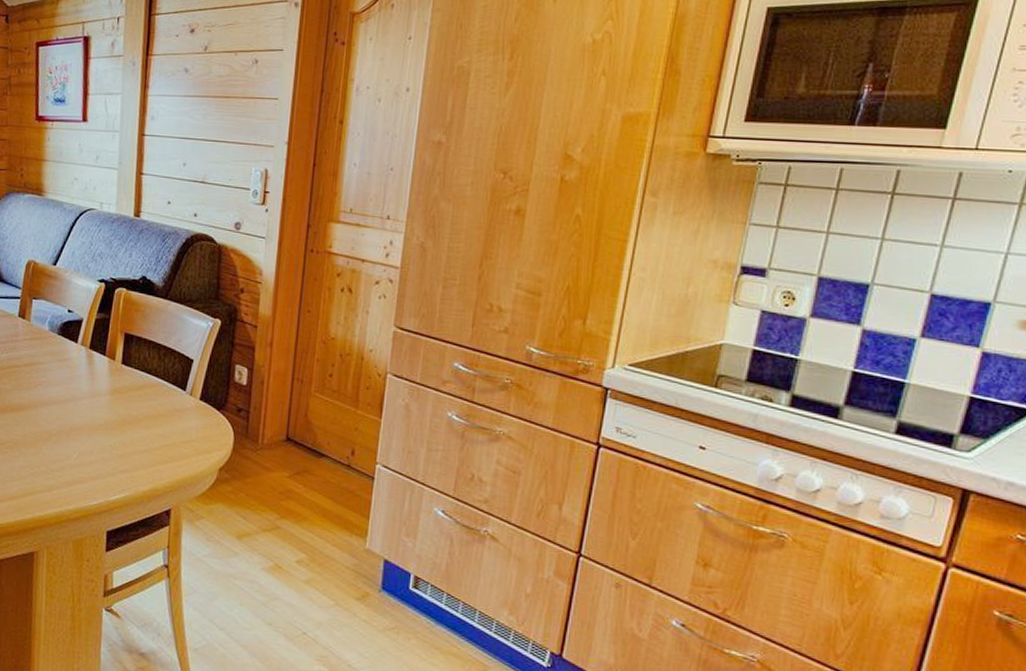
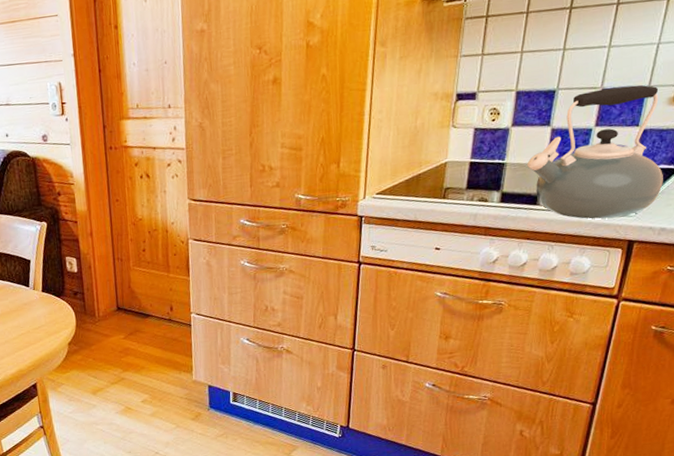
kettle: none [828,293,1012,458] -> present [527,85,663,220]

